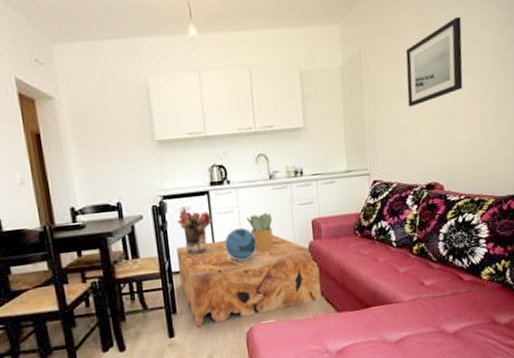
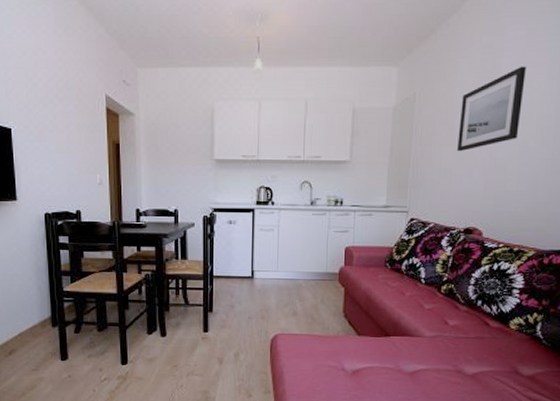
bouquet: present [177,209,213,255] -> none [223,223,255,264]
coffee table: present [177,234,322,327] -> none [219,254,346,327]
decorative sphere: present [224,227,257,262] -> none [262,245,291,276]
potted plant: present [246,212,274,251] -> none [284,234,309,269]

